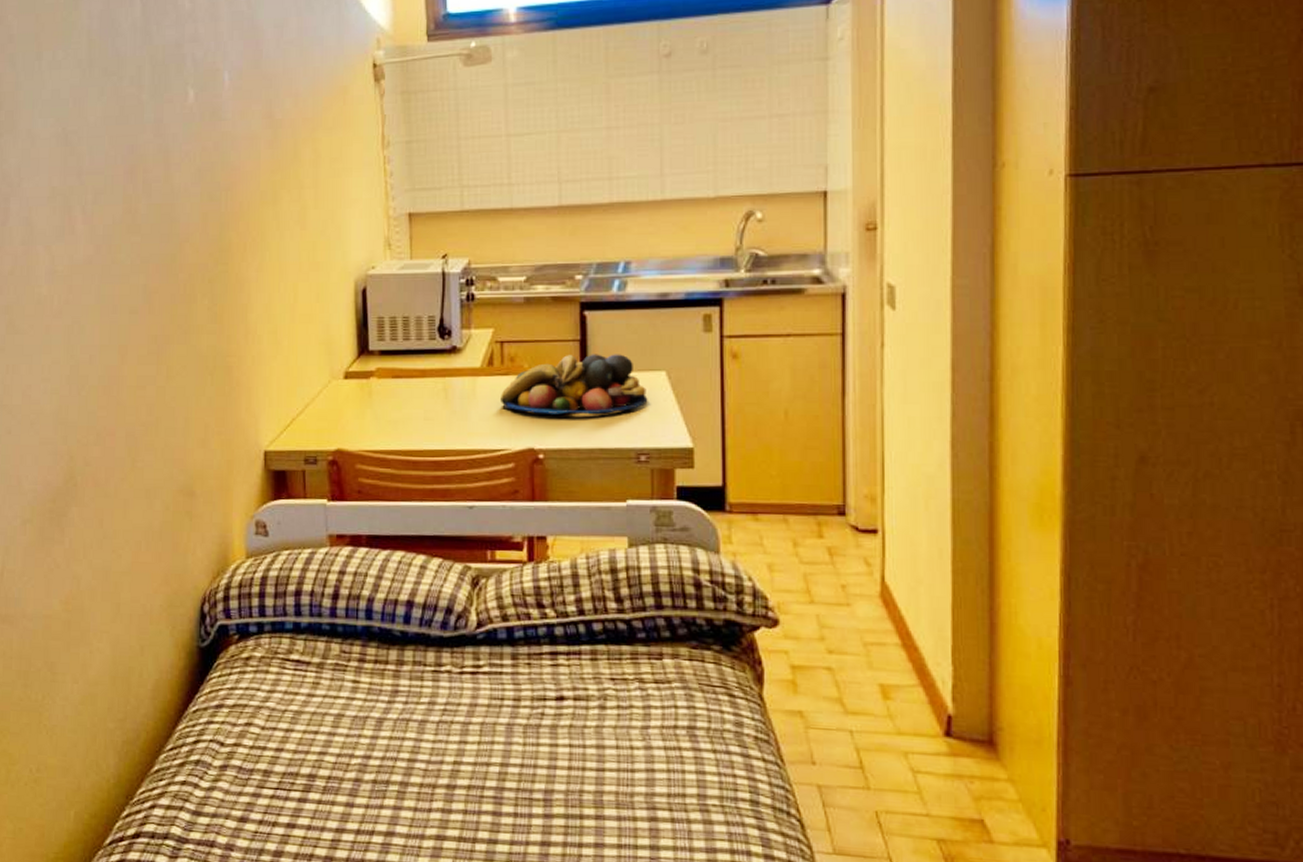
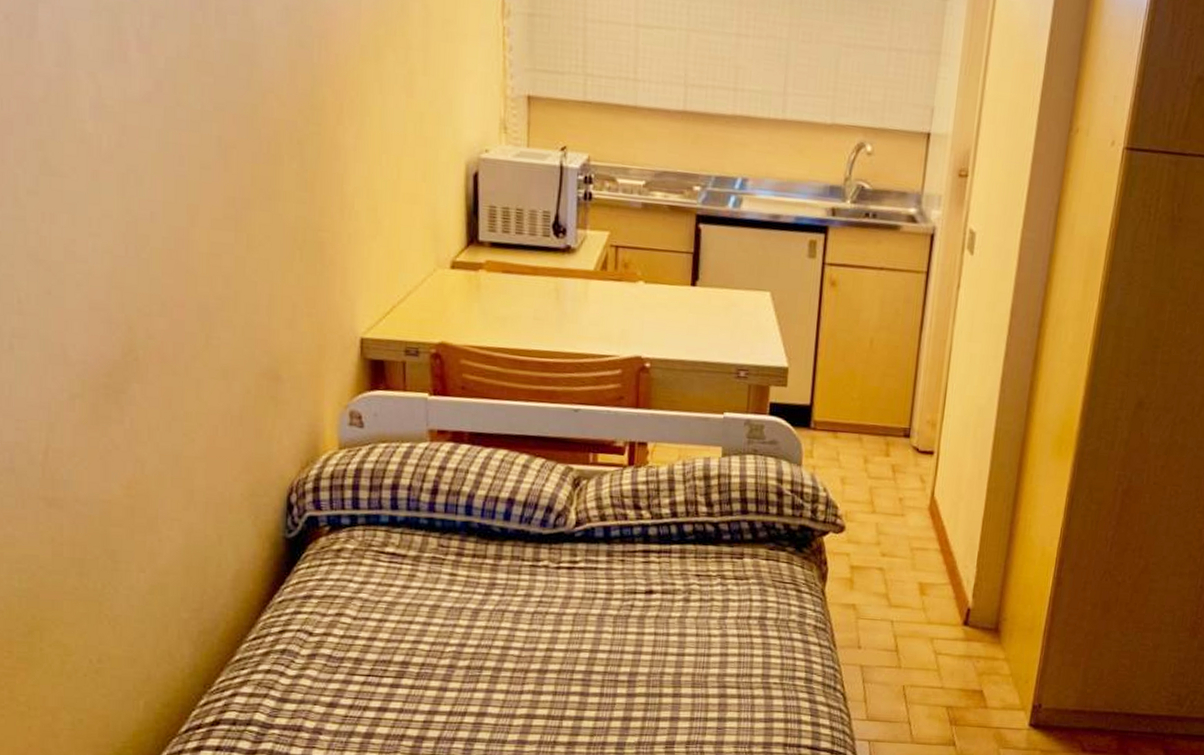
fruit bowl: present [501,354,648,414] -> none [612,266,752,328]

